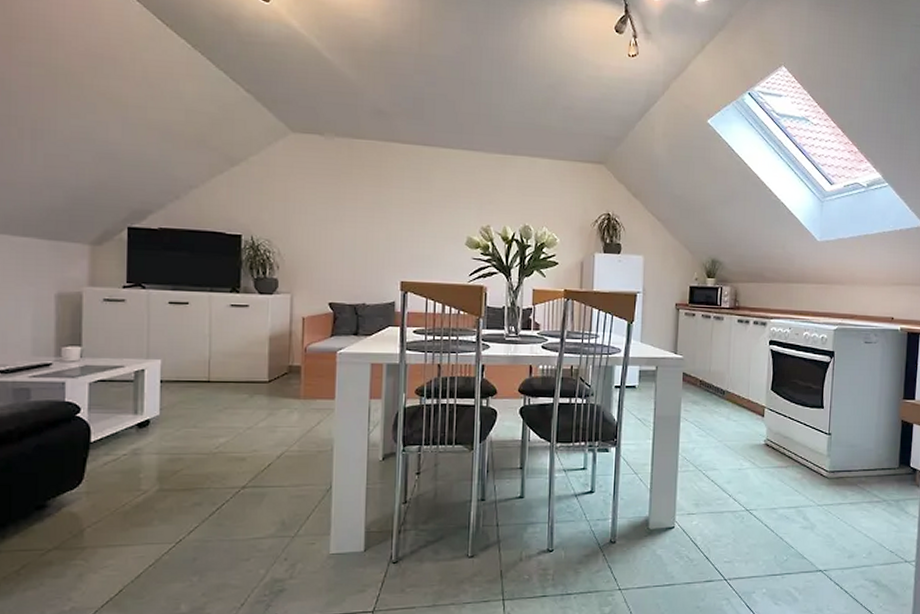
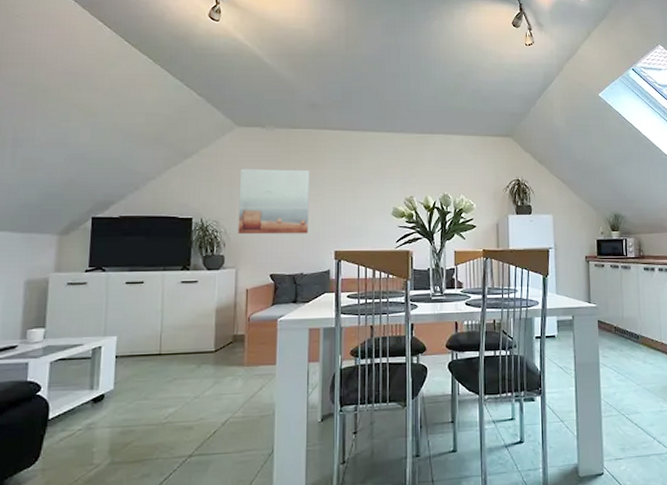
wall art: none [293,181,374,260] -> present [238,168,309,235]

